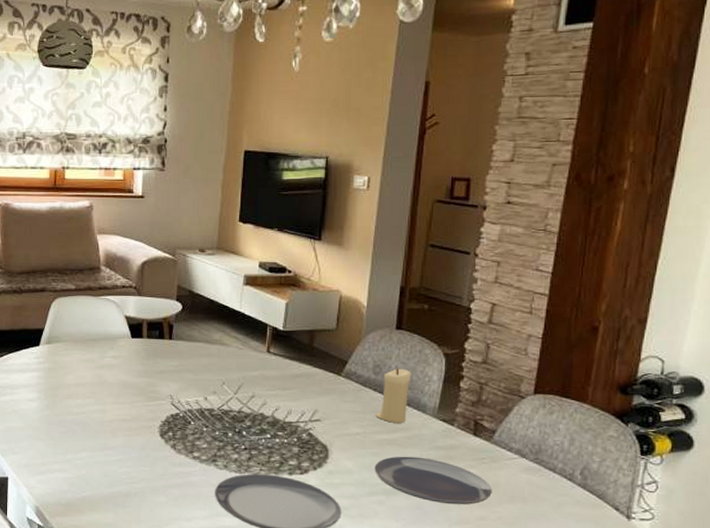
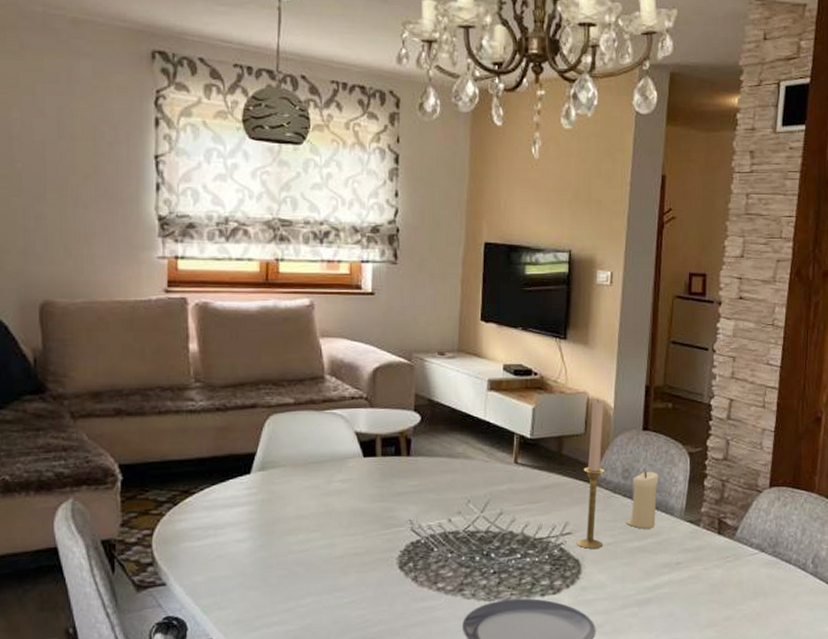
candlestick: none [325,298,357,437] -> present [577,400,605,549]
plate: present [374,456,492,505] -> none [627,562,737,608]

